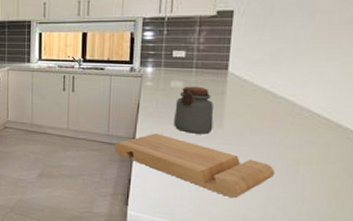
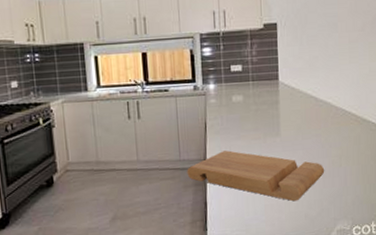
jar: present [174,86,214,134] -> none [238,98,273,146]

